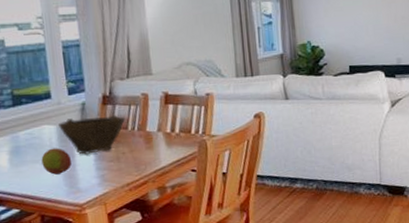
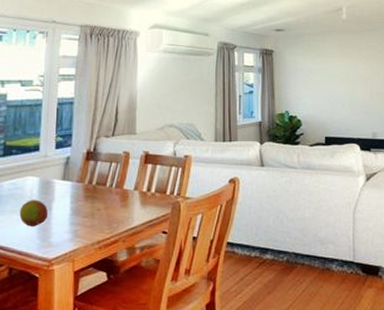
bowl: present [57,115,126,155] -> none [41,171,106,208]

